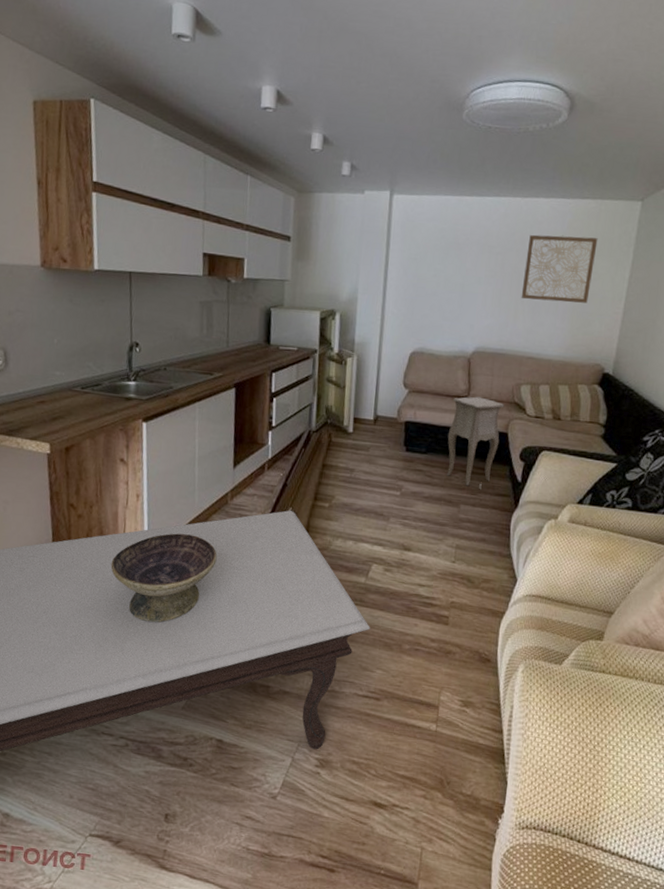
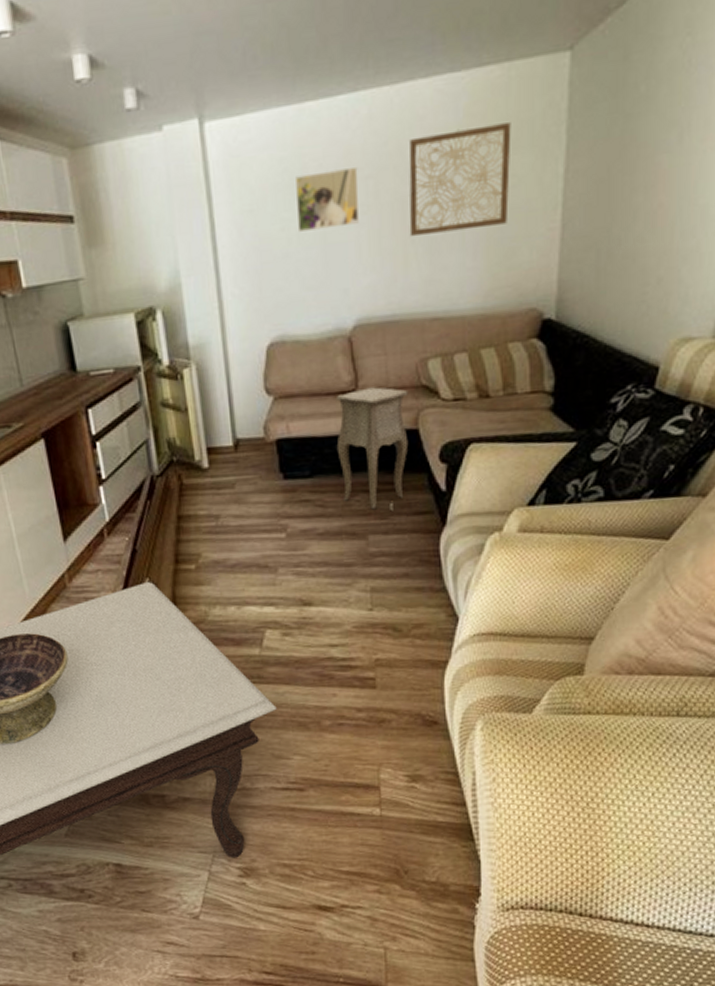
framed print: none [446,243,493,283] -> present [296,166,359,232]

